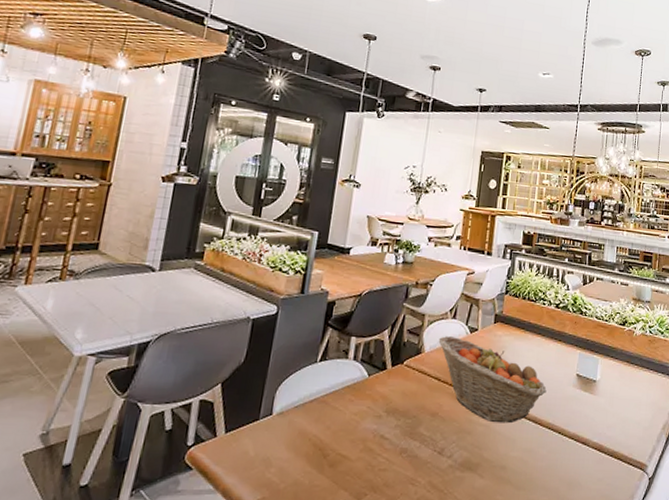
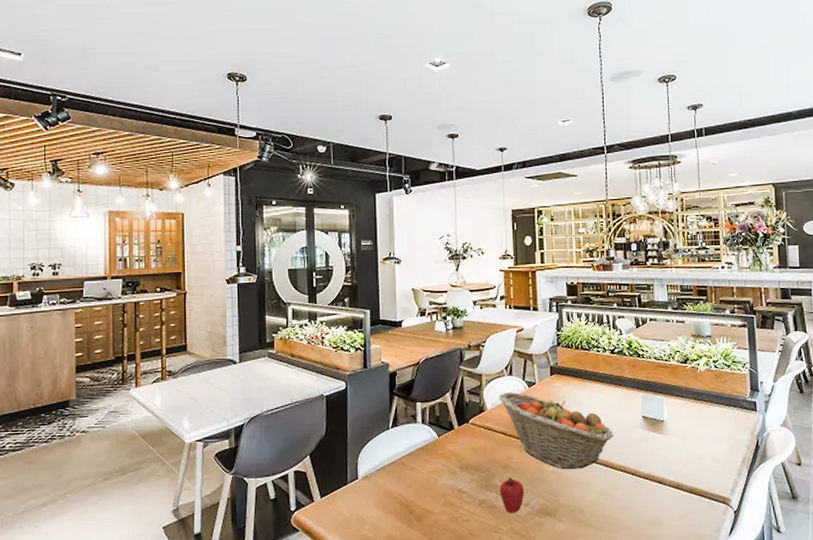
apple: none [423,426,449,465] -> present [499,477,524,514]

